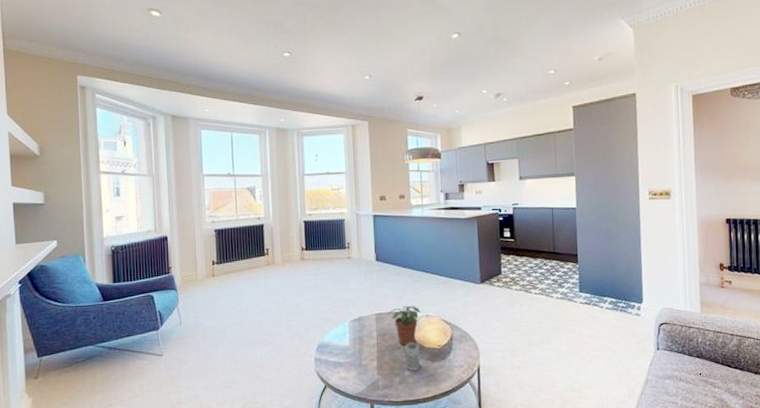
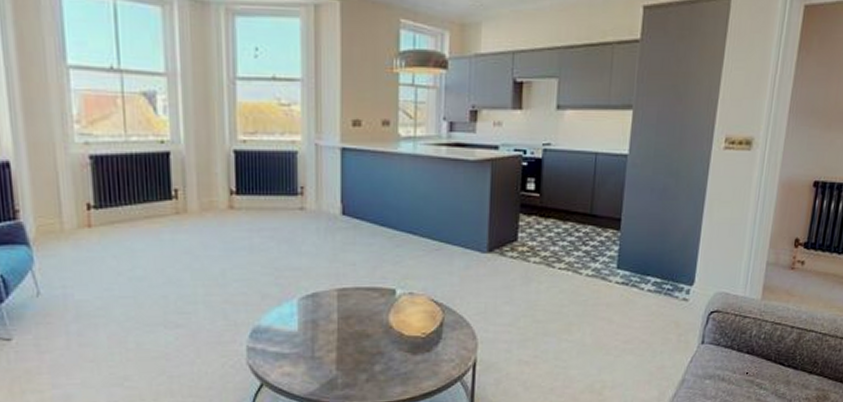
potted plant: present [388,305,421,345] -> none [356,278,402,332]
mug: present [396,342,421,372] -> none [364,329,398,367]

